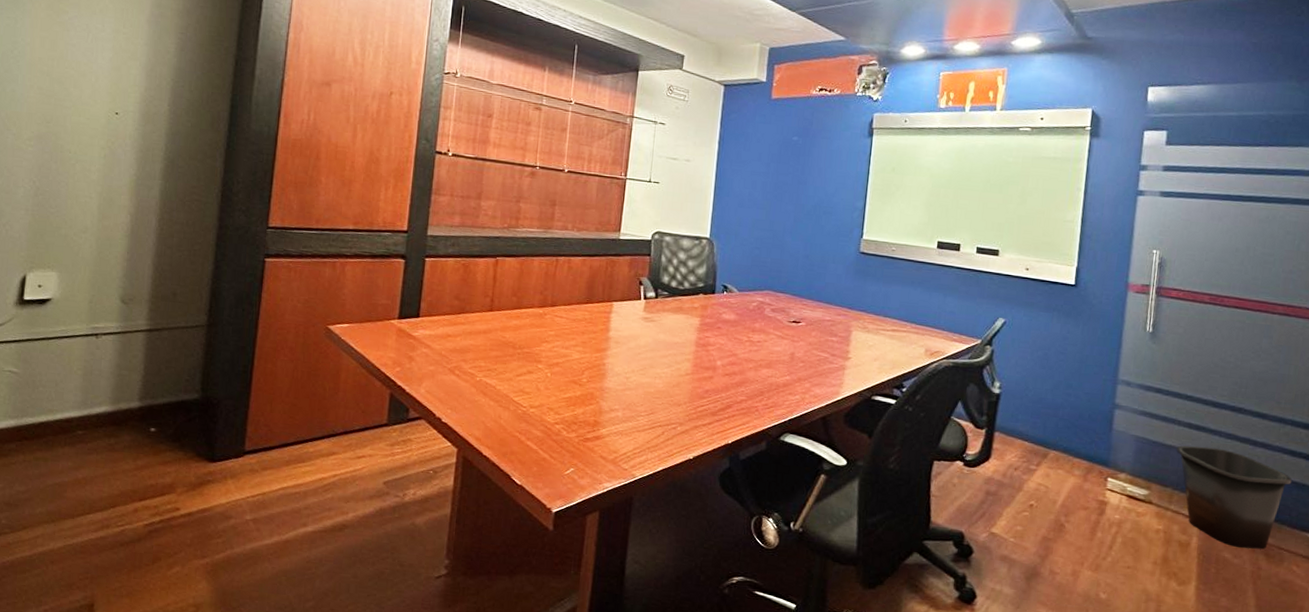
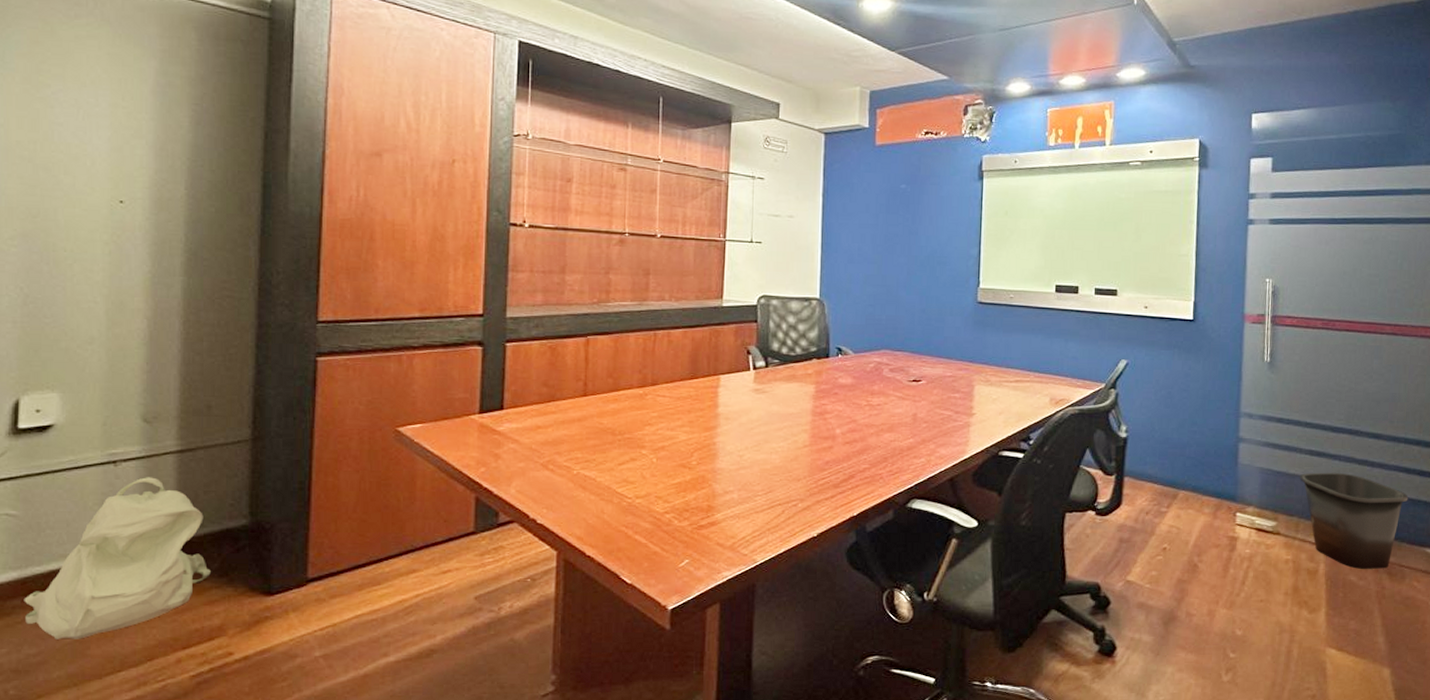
backpack: none [18,350,166,483] -> present [24,477,211,639]

